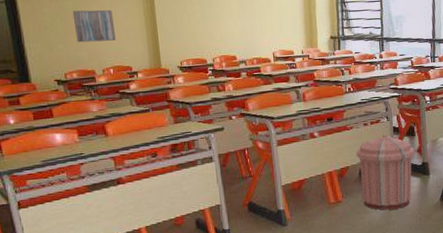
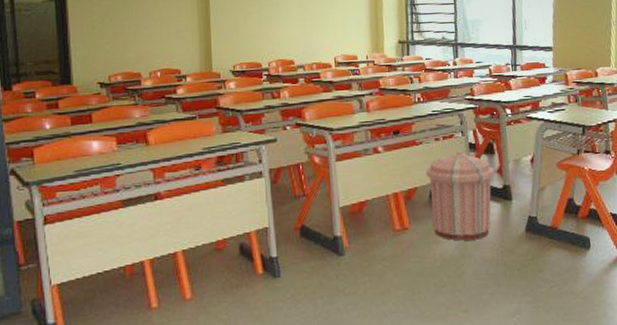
wall art: present [72,10,115,43] -> none [123,9,165,44]

